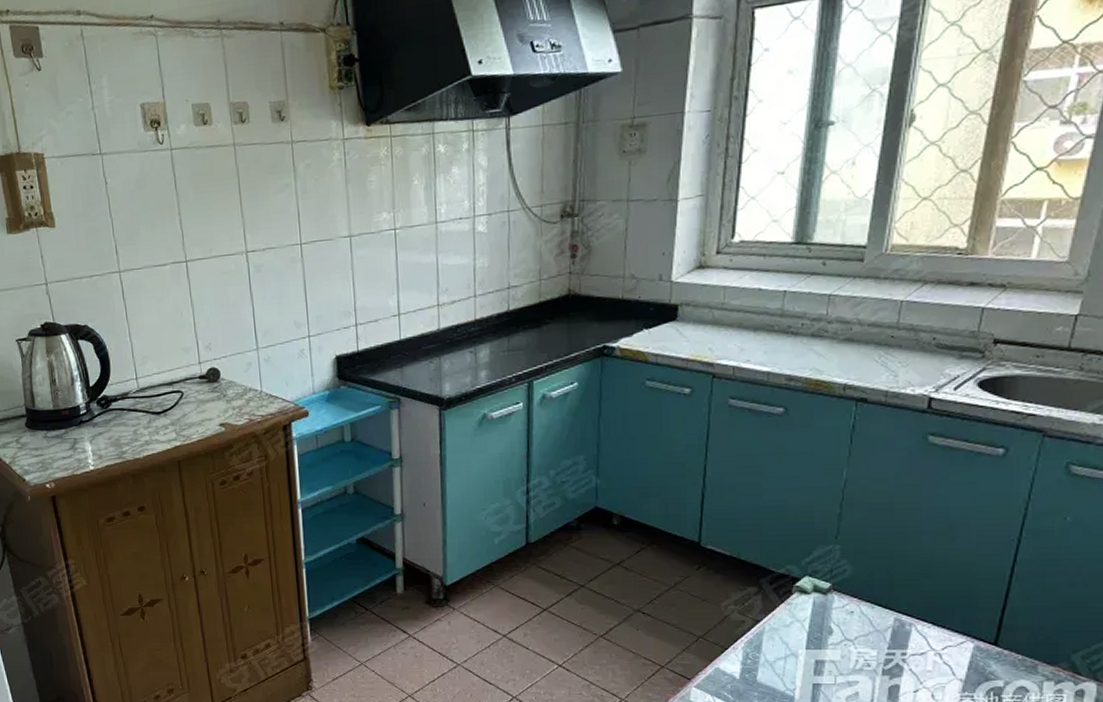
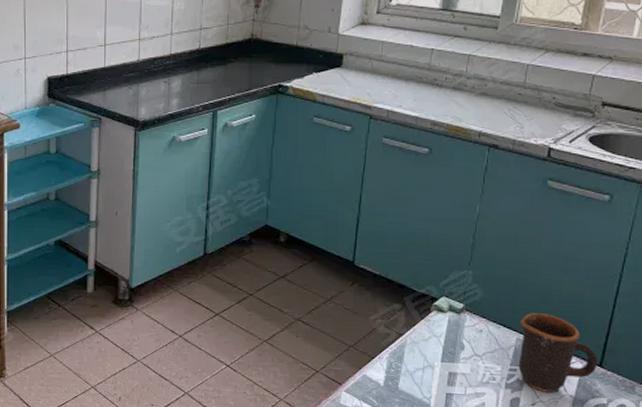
mug: none [897,589,992,677] -> present [518,313,598,393]

